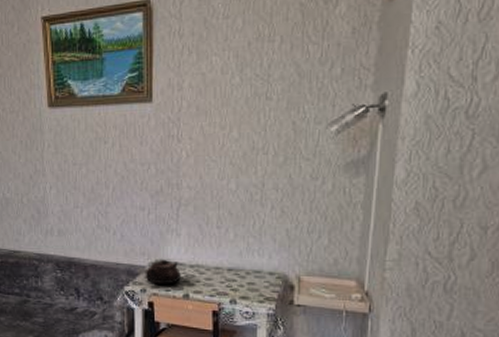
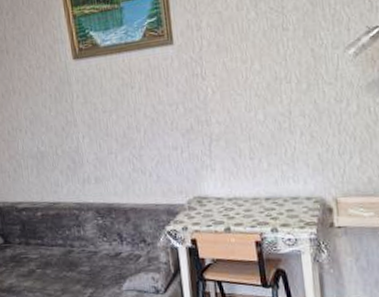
teapot: present [145,260,181,285] -> none [184,196,220,221]

